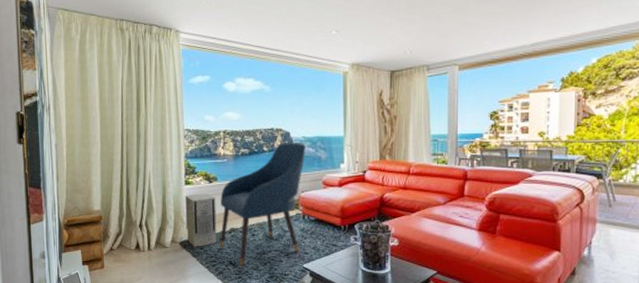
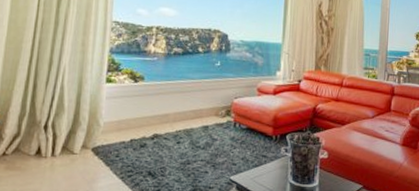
air purifier: present [185,193,217,247] -> none [101,93,140,155]
chair: present [219,143,306,266] -> none [138,45,243,177]

